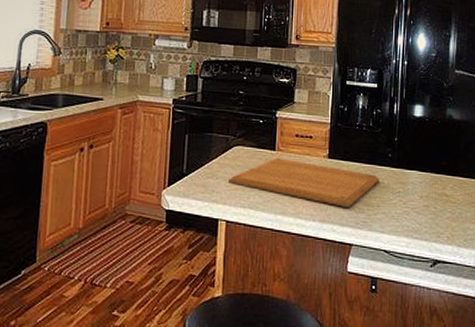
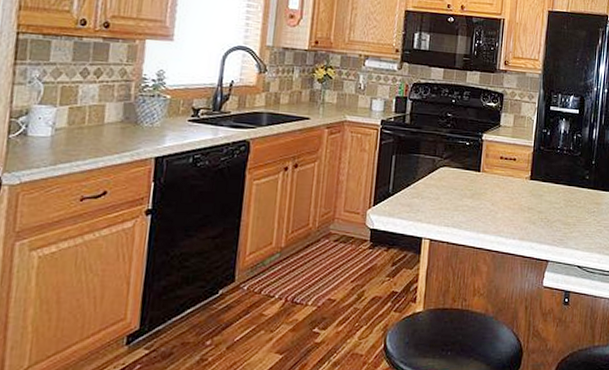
chopping board: present [229,158,380,207] -> none [434,179,577,226]

